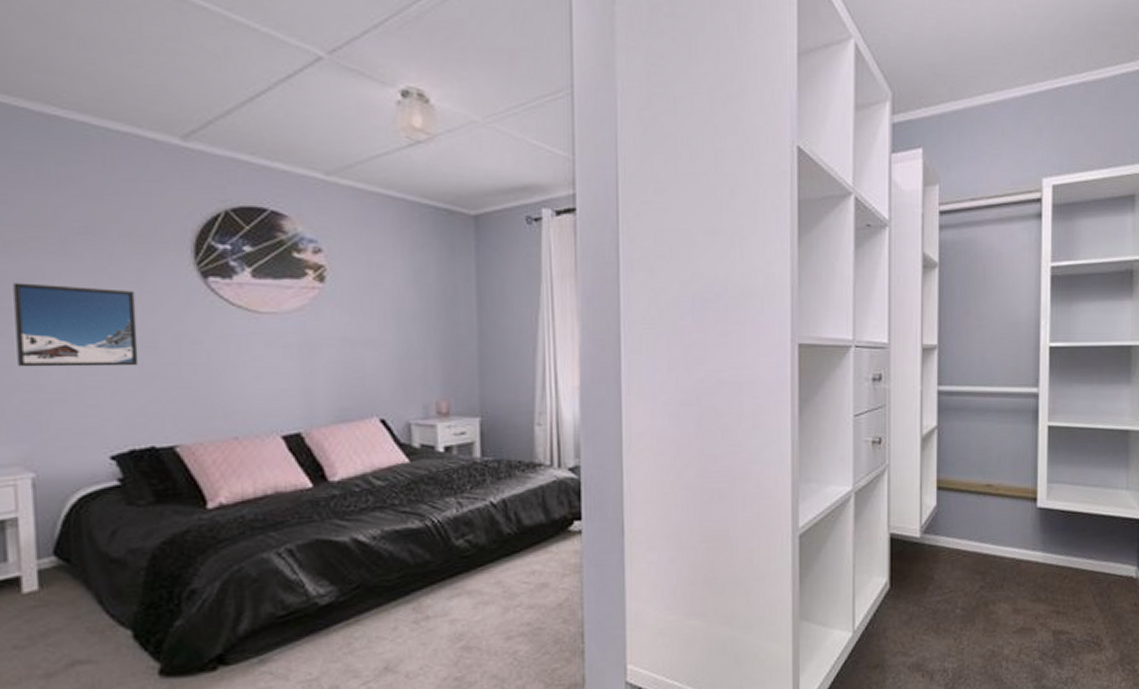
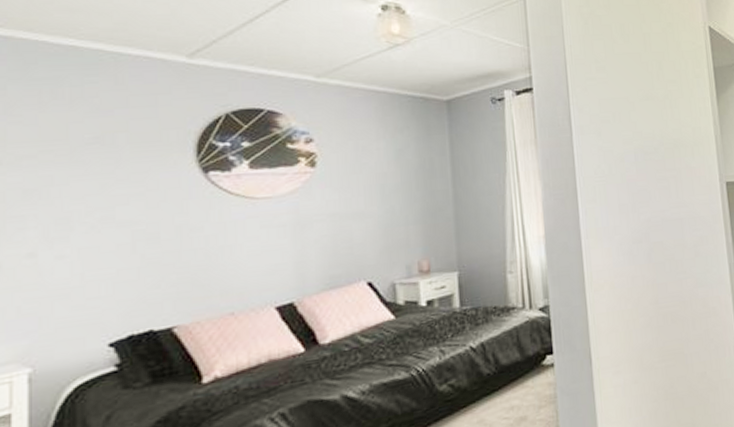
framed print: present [13,283,139,367] -> none [22,189,140,269]

